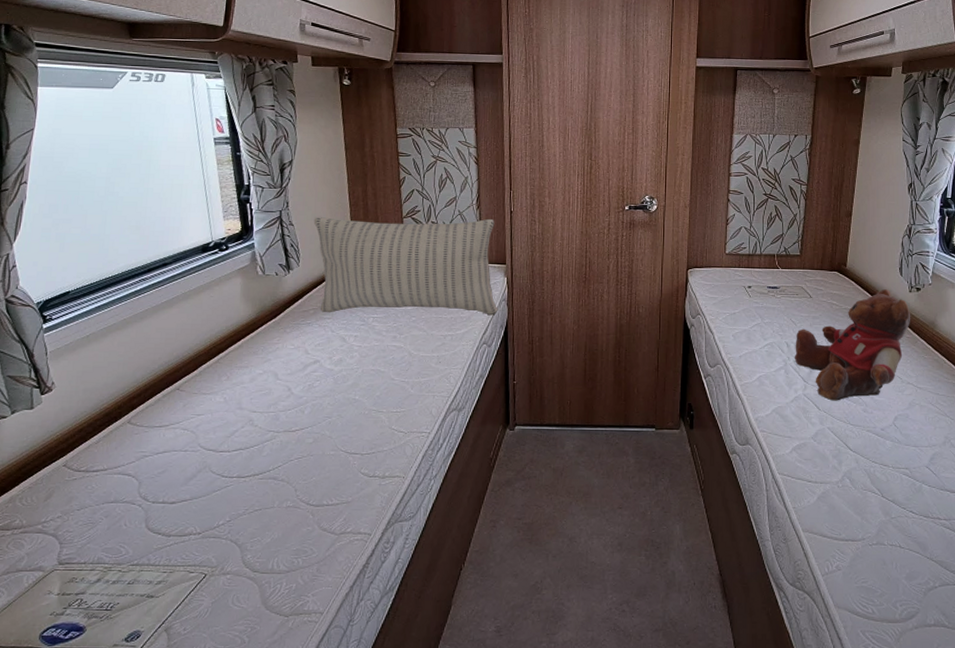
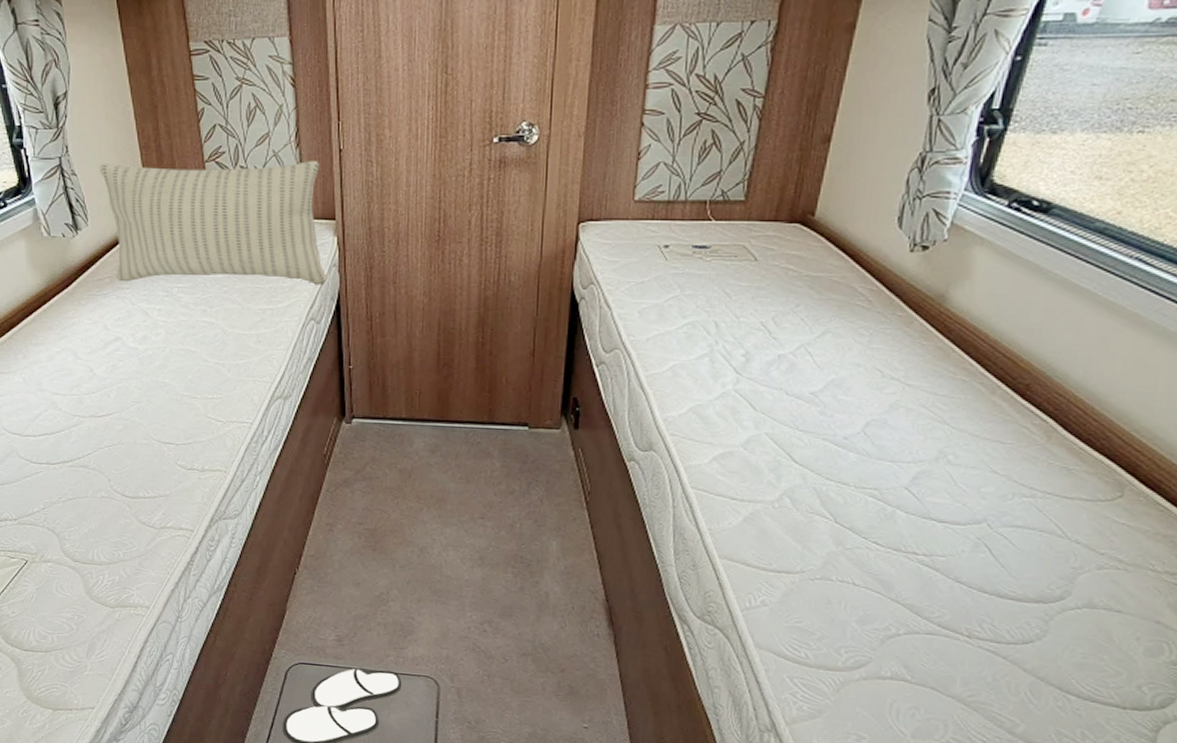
teddy bear: present [794,289,911,401] -> none [724,248,909,400]

